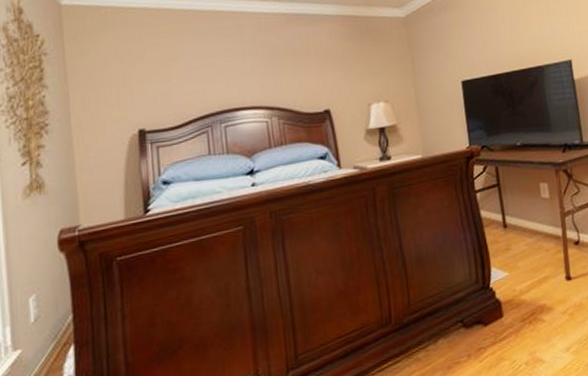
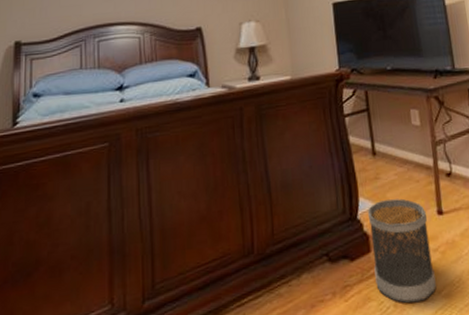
wastebasket: none [499,267,565,361] -> present [367,198,437,303]

